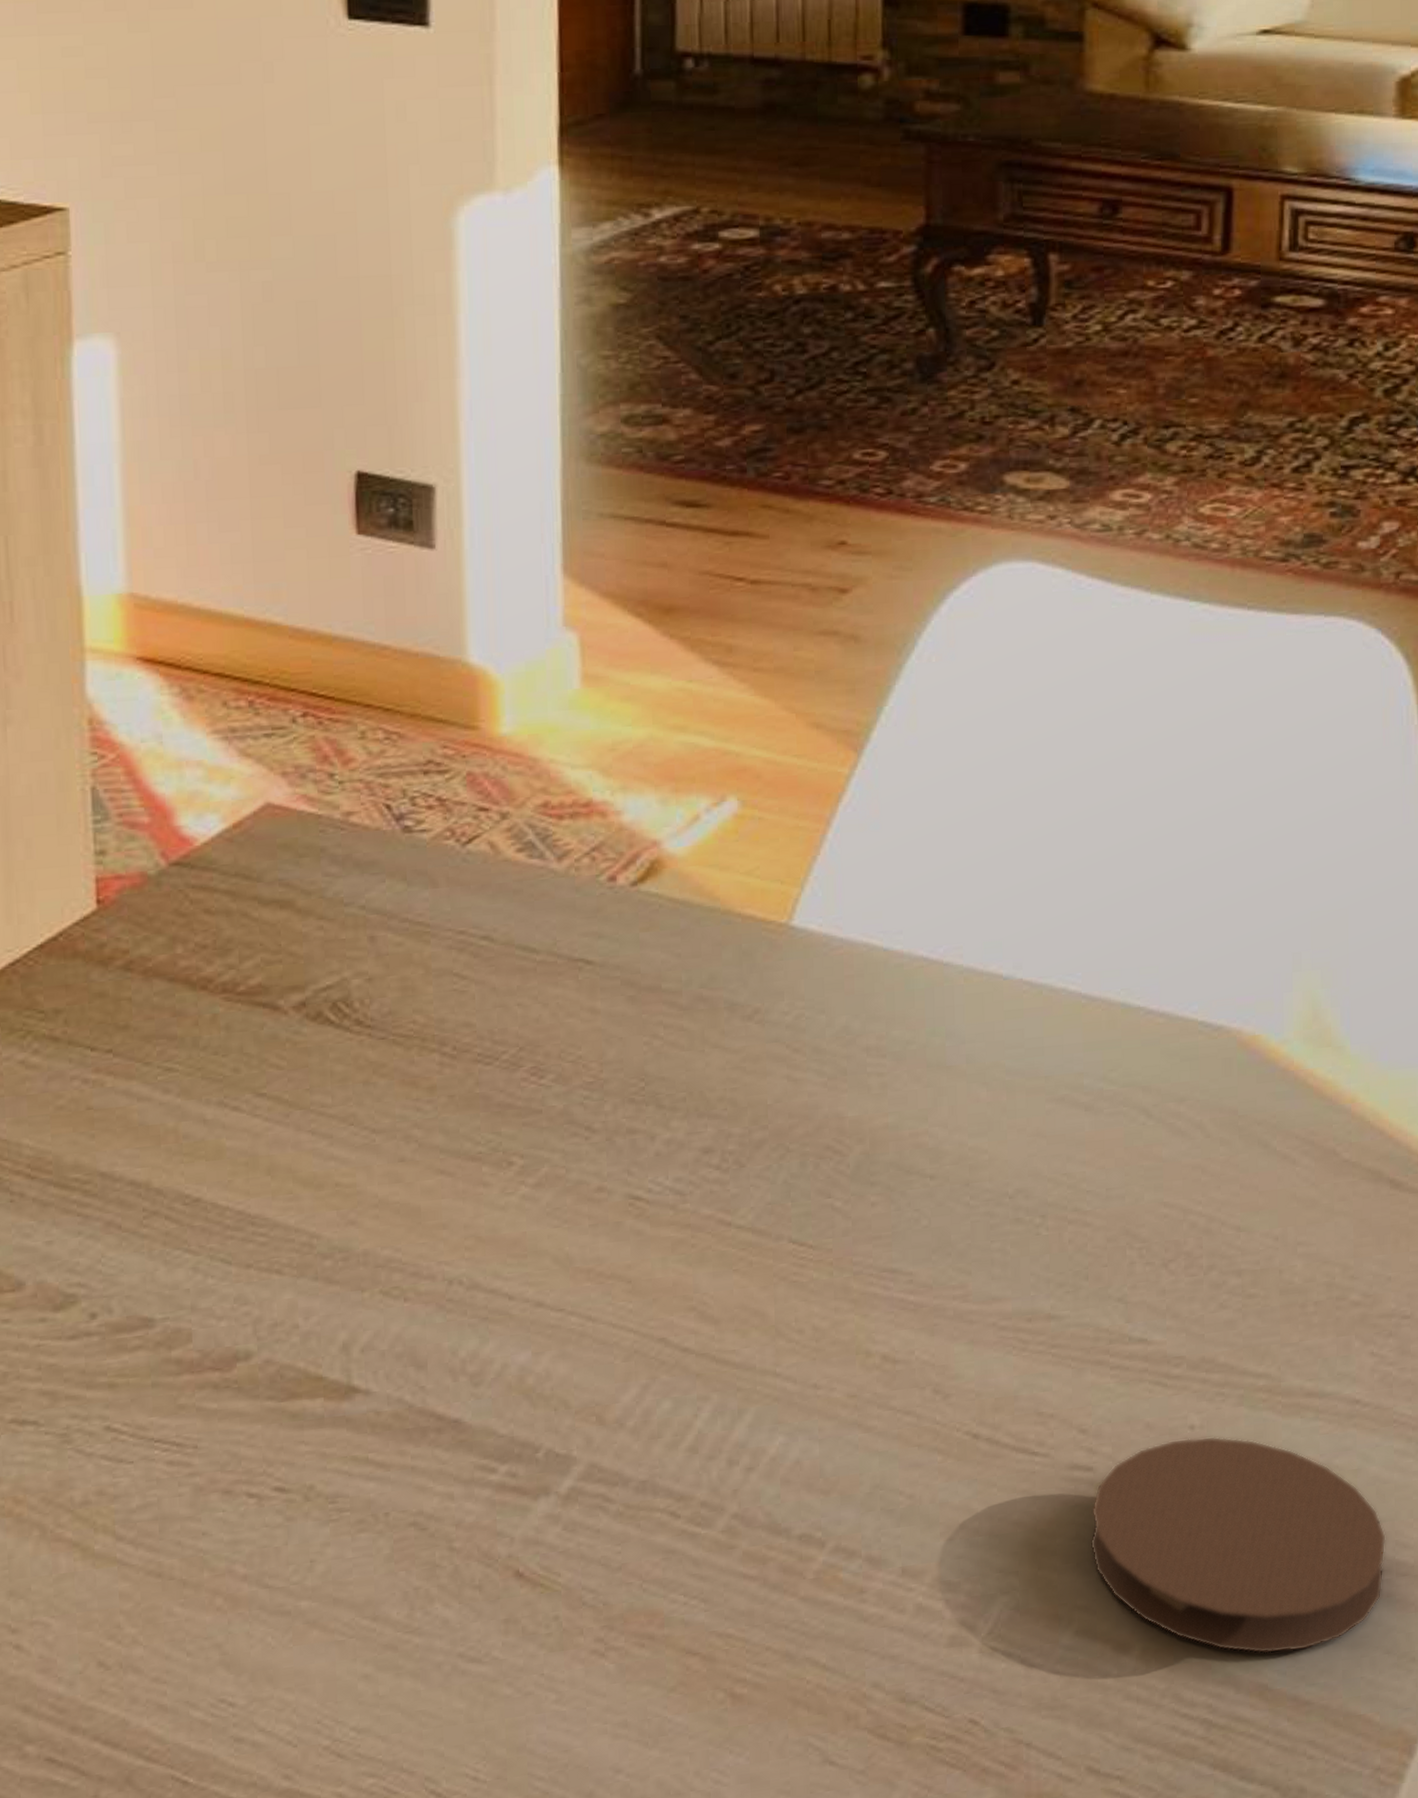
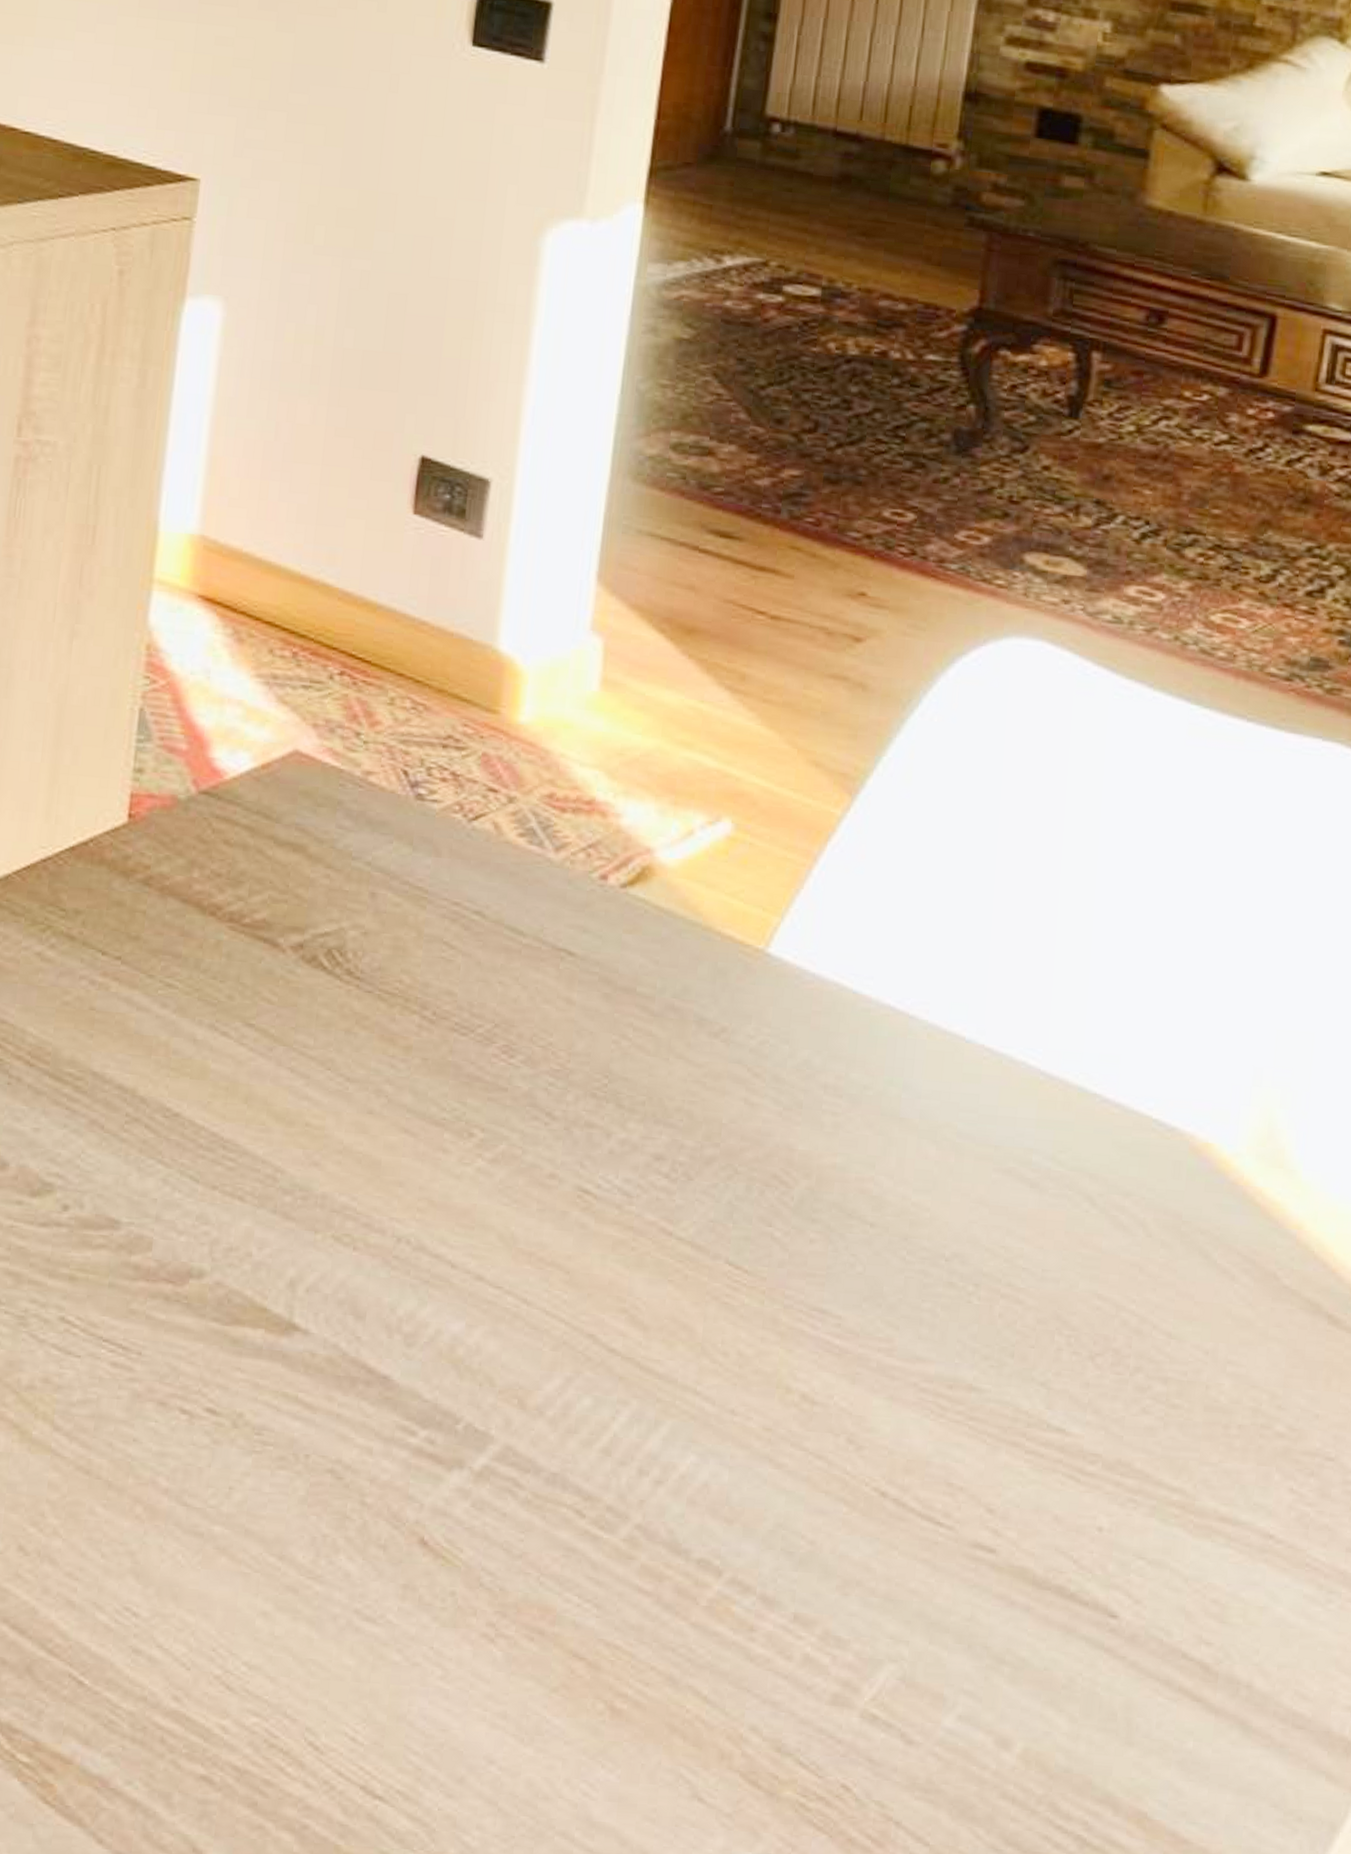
coaster: present [1090,1436,1386,1654] -> none [983,1538,1286,1785]

